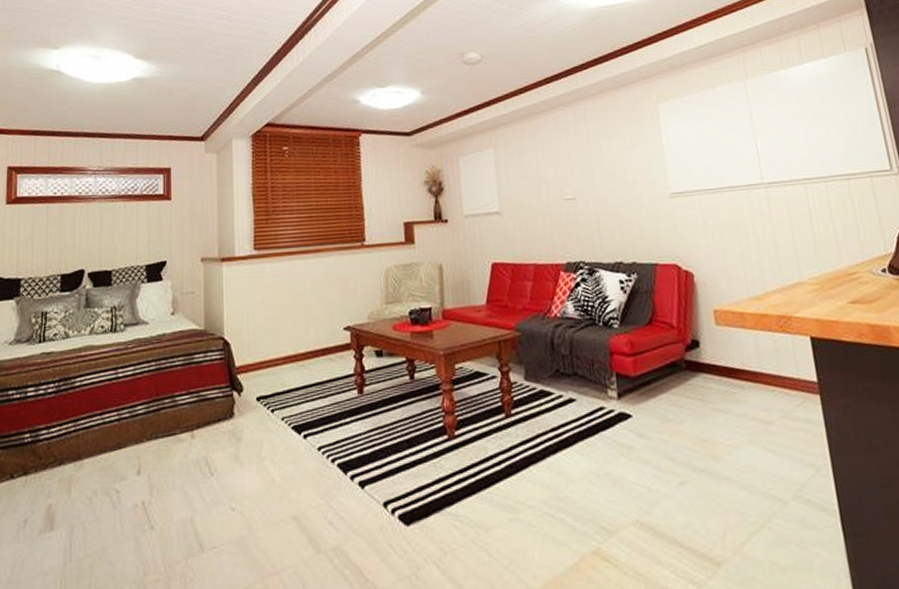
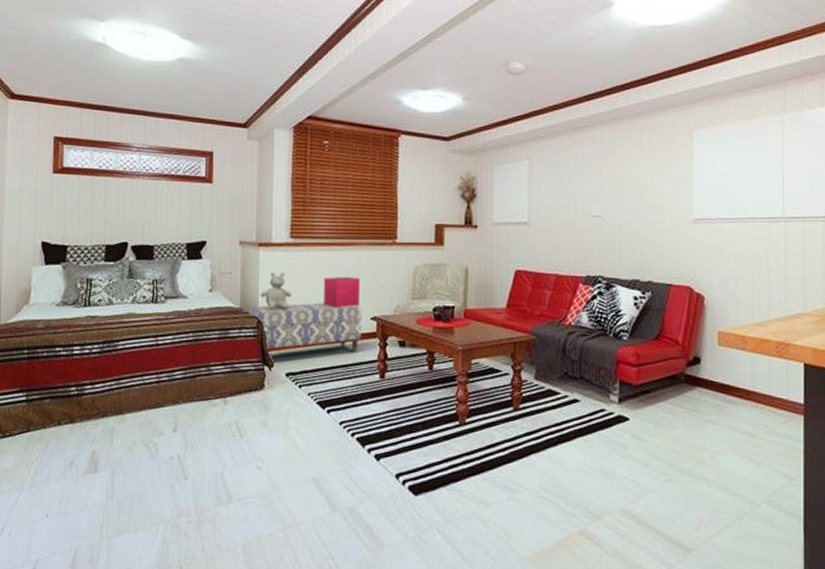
bench: none [213,315,335,371] -> present [248,302,362,354]
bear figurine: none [225,287,258,329] -> present [260,272,291,310]
storage bin: none [291,285,332,320] -> present [323,277,361,308]

